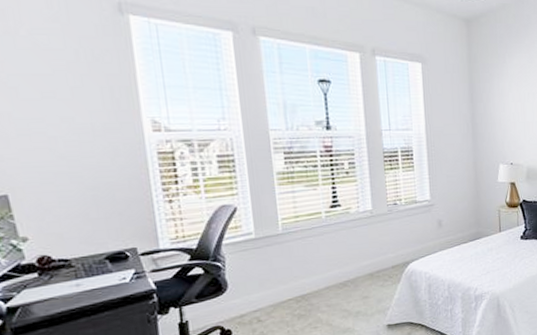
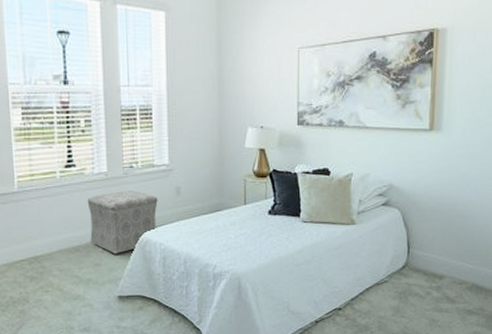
ottoman: none [353,226,422,286] -> present [87,191,158,254]

